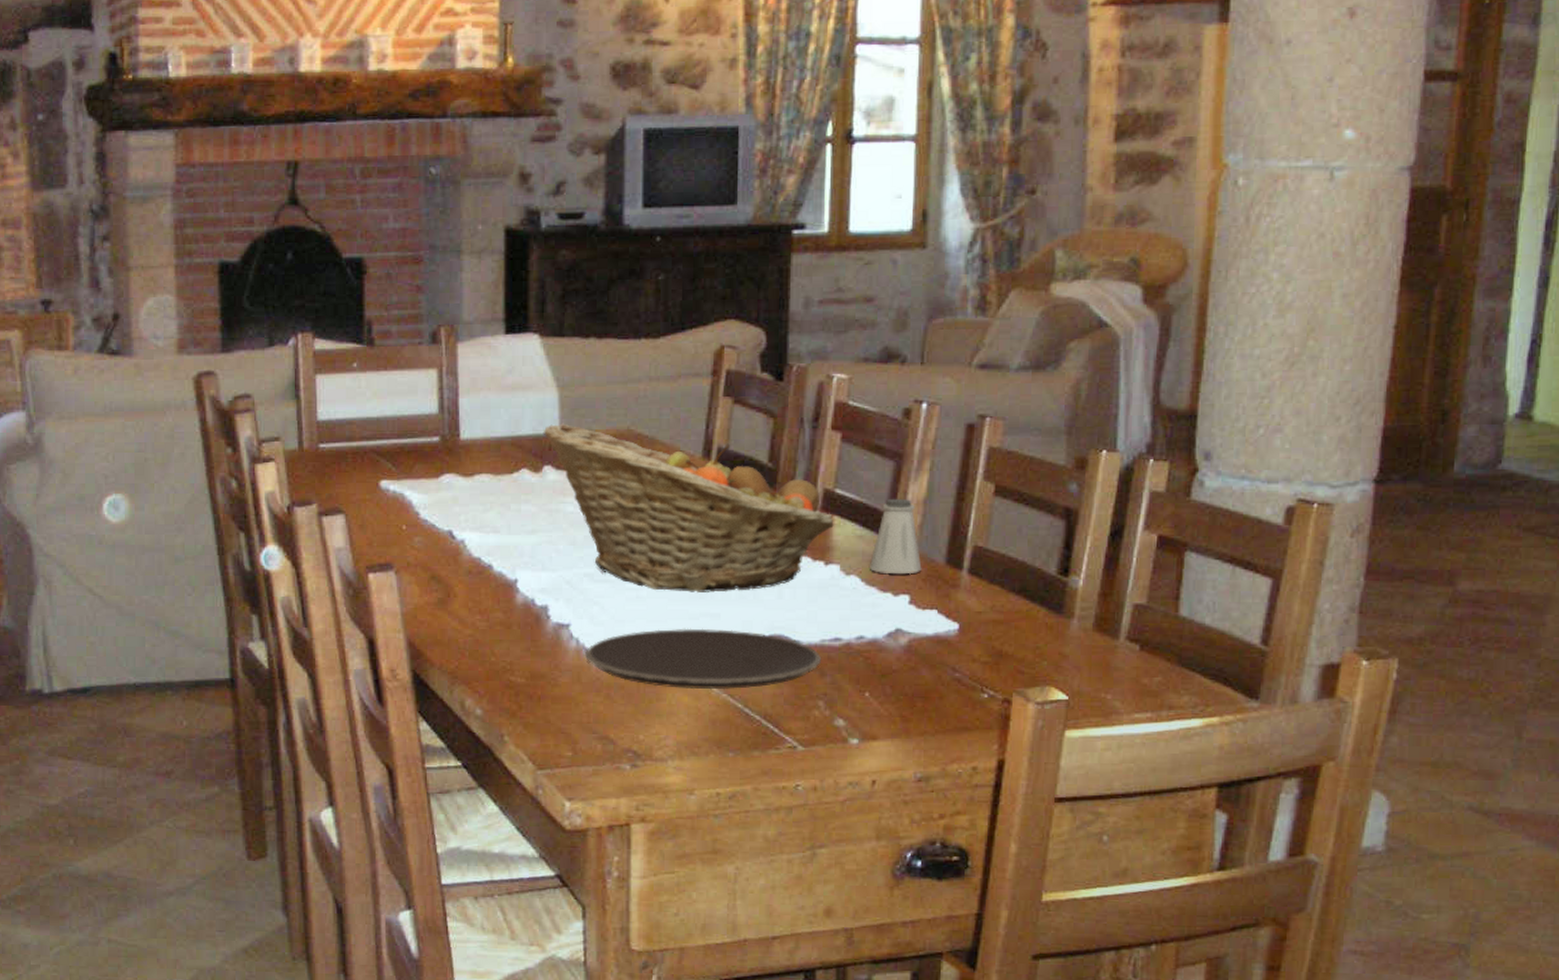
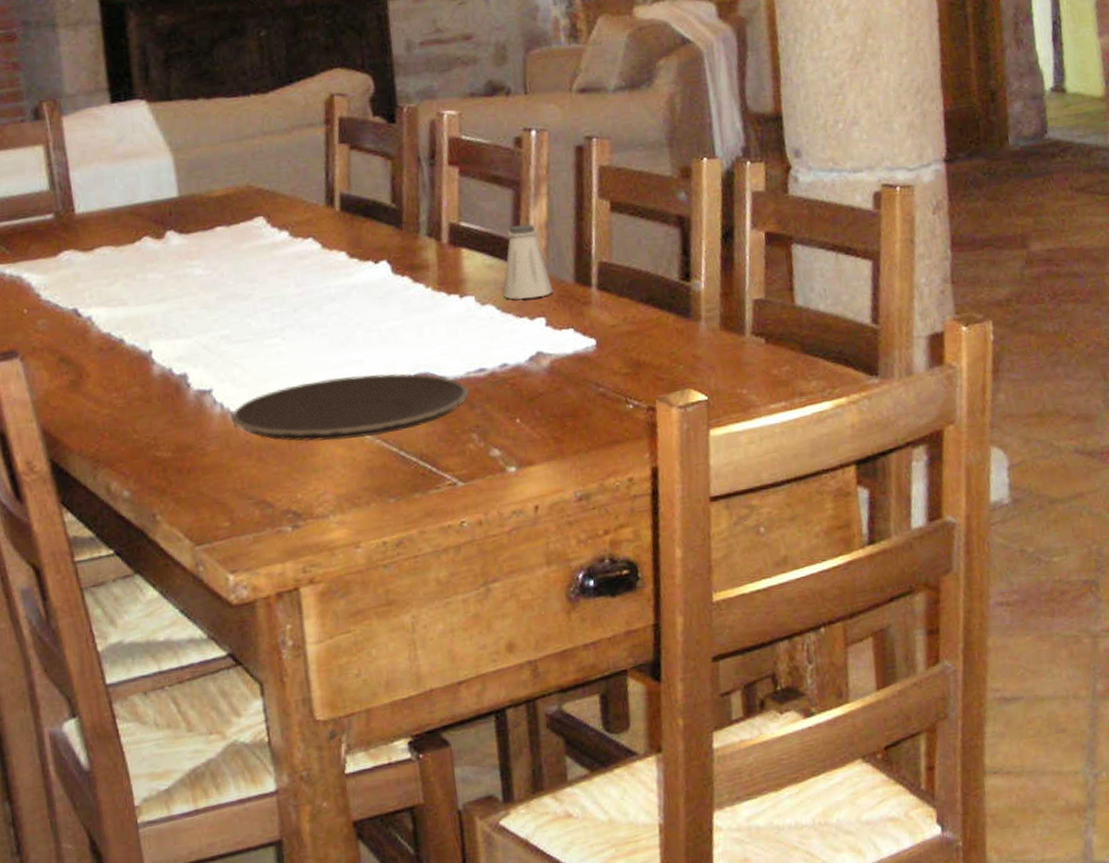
fruit basket: present [543,423,834,592] -> none [161,186,463,344]

